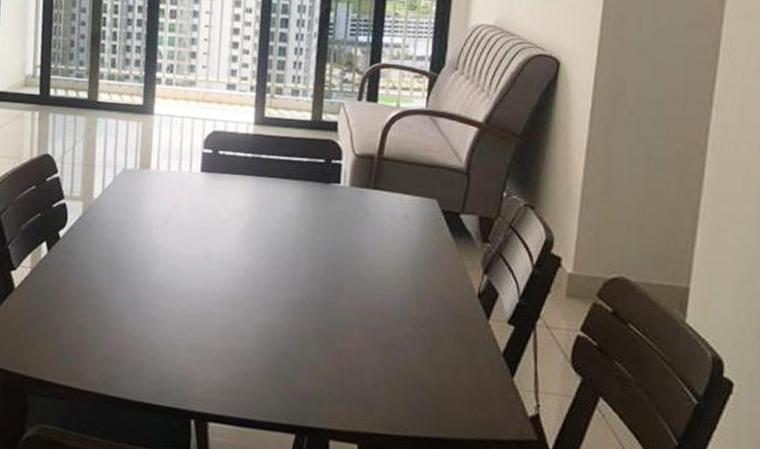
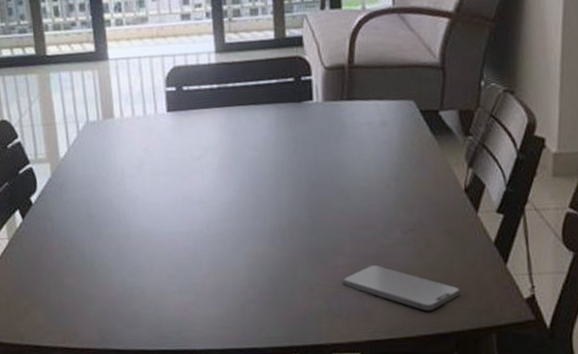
smartphone: none [349,355,465,413] -> present [343,264,460,311]

